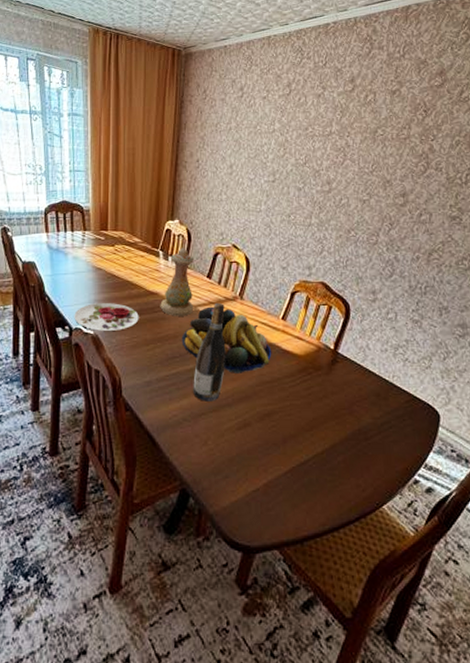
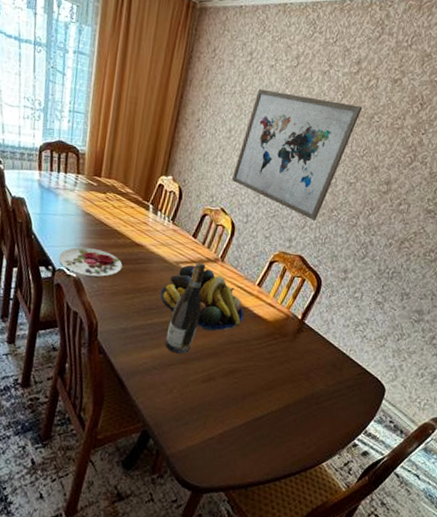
vase: present [160,247,195,316] -> none [143,204,183,271]
wall art: none [239,121,364,244] -> present [231,88,363,221]

